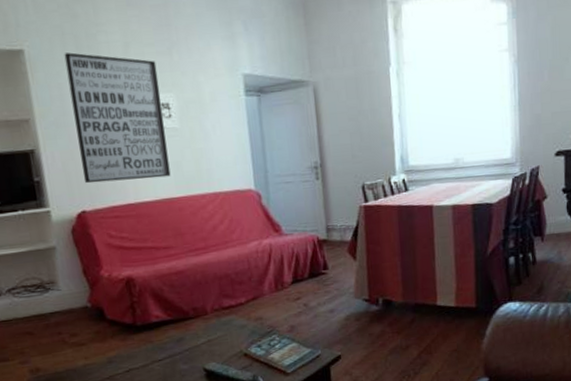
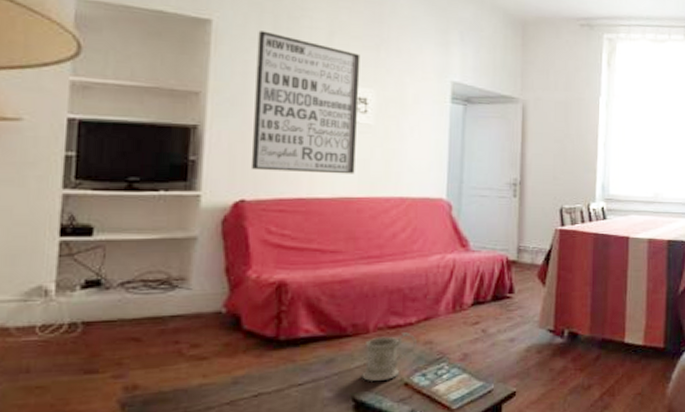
mug: none [206,311,249,355] -> present [362,332,417,382]

